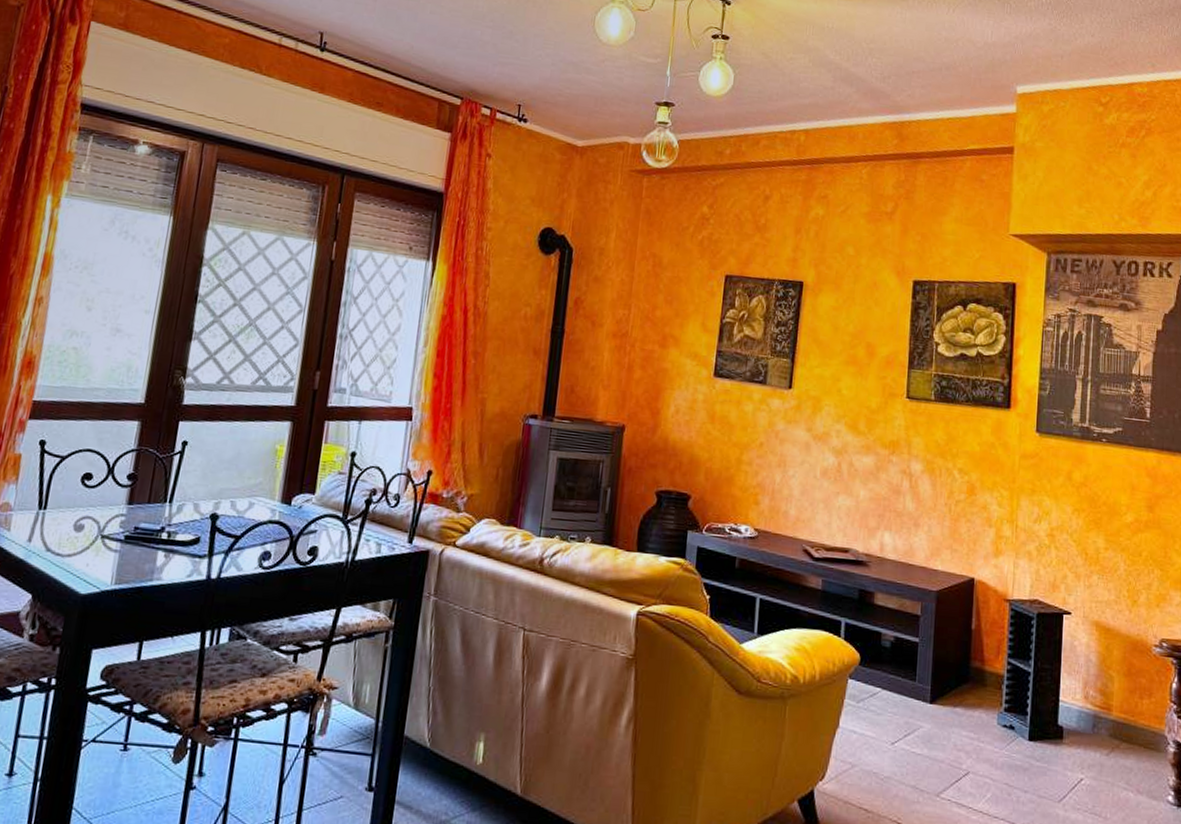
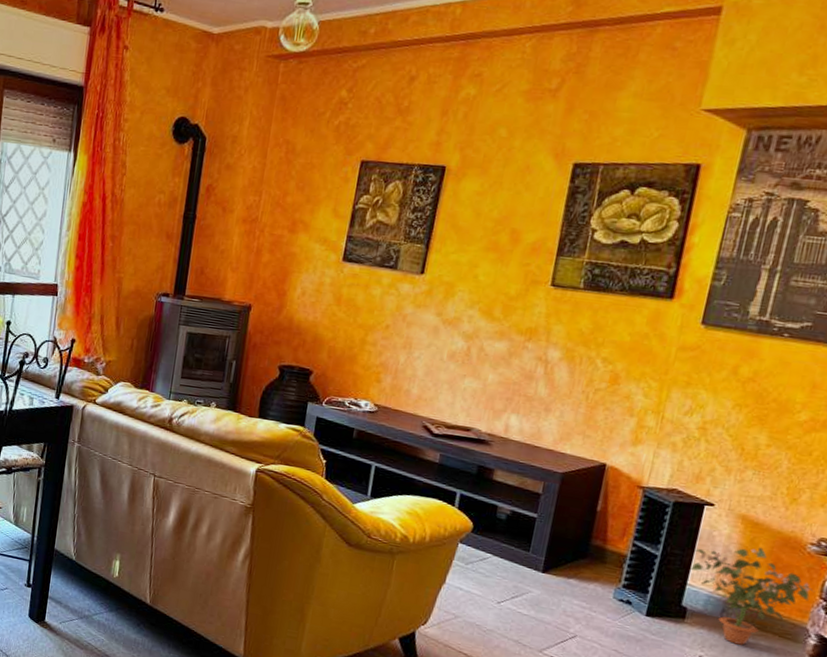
potted plant: none [1060,653,1164,762] -> present [690,547,813,645]

